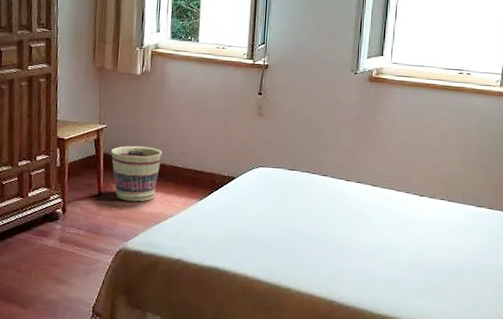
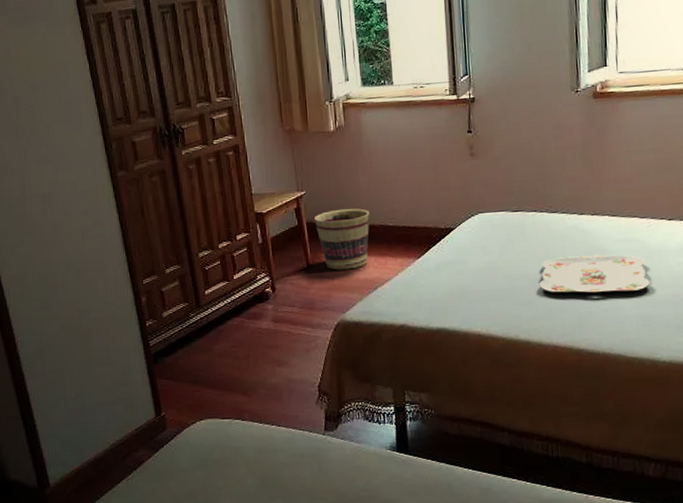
serving tray: none [304,216,399,255] -> present [539,255,650,293]

